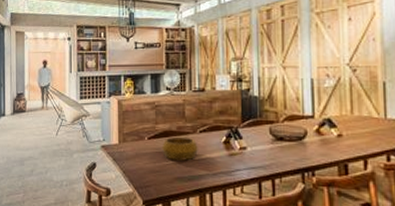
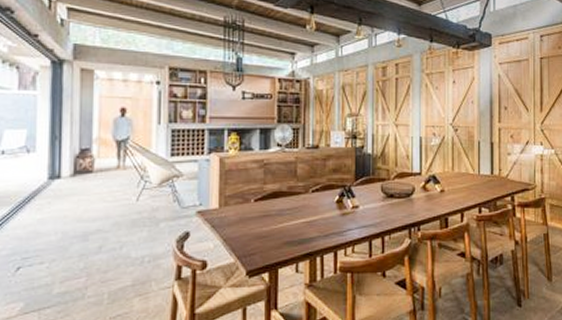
decorative bowl: present [161,136,199,161] -> none [269,197,311,223]

